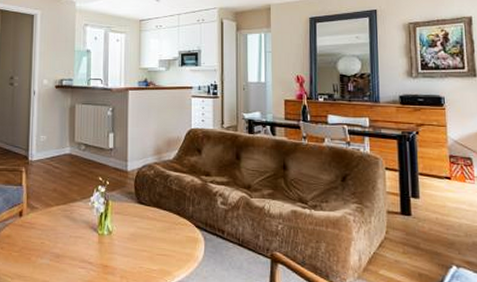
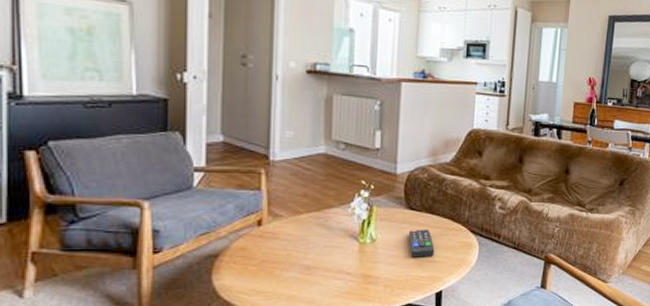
remote control: none [139,222,164,250] -> present [408,229,435,257]

